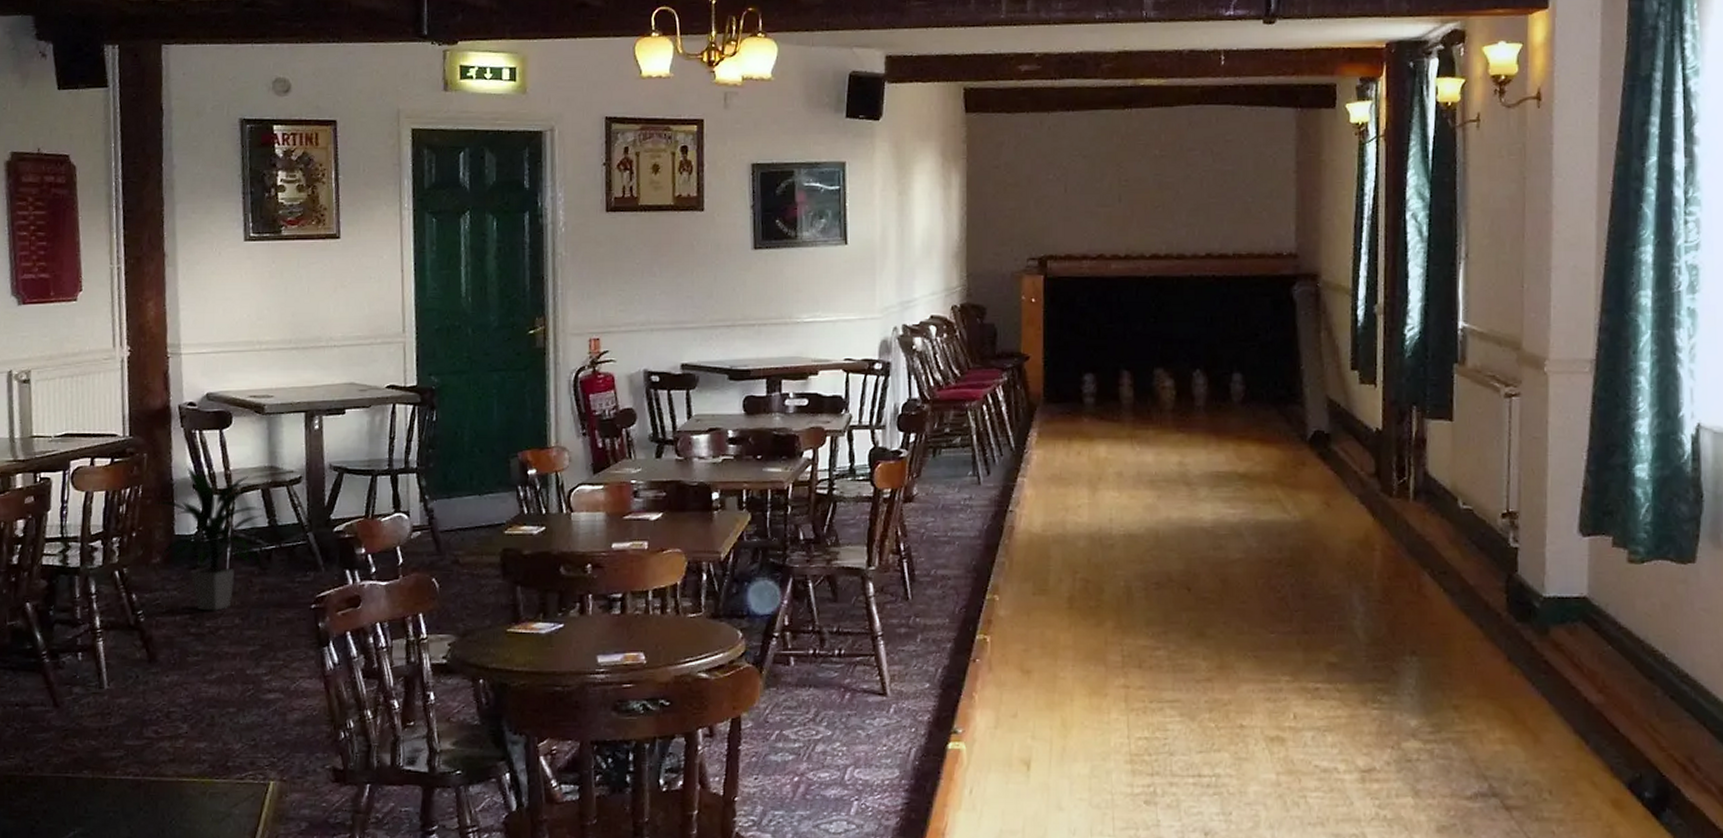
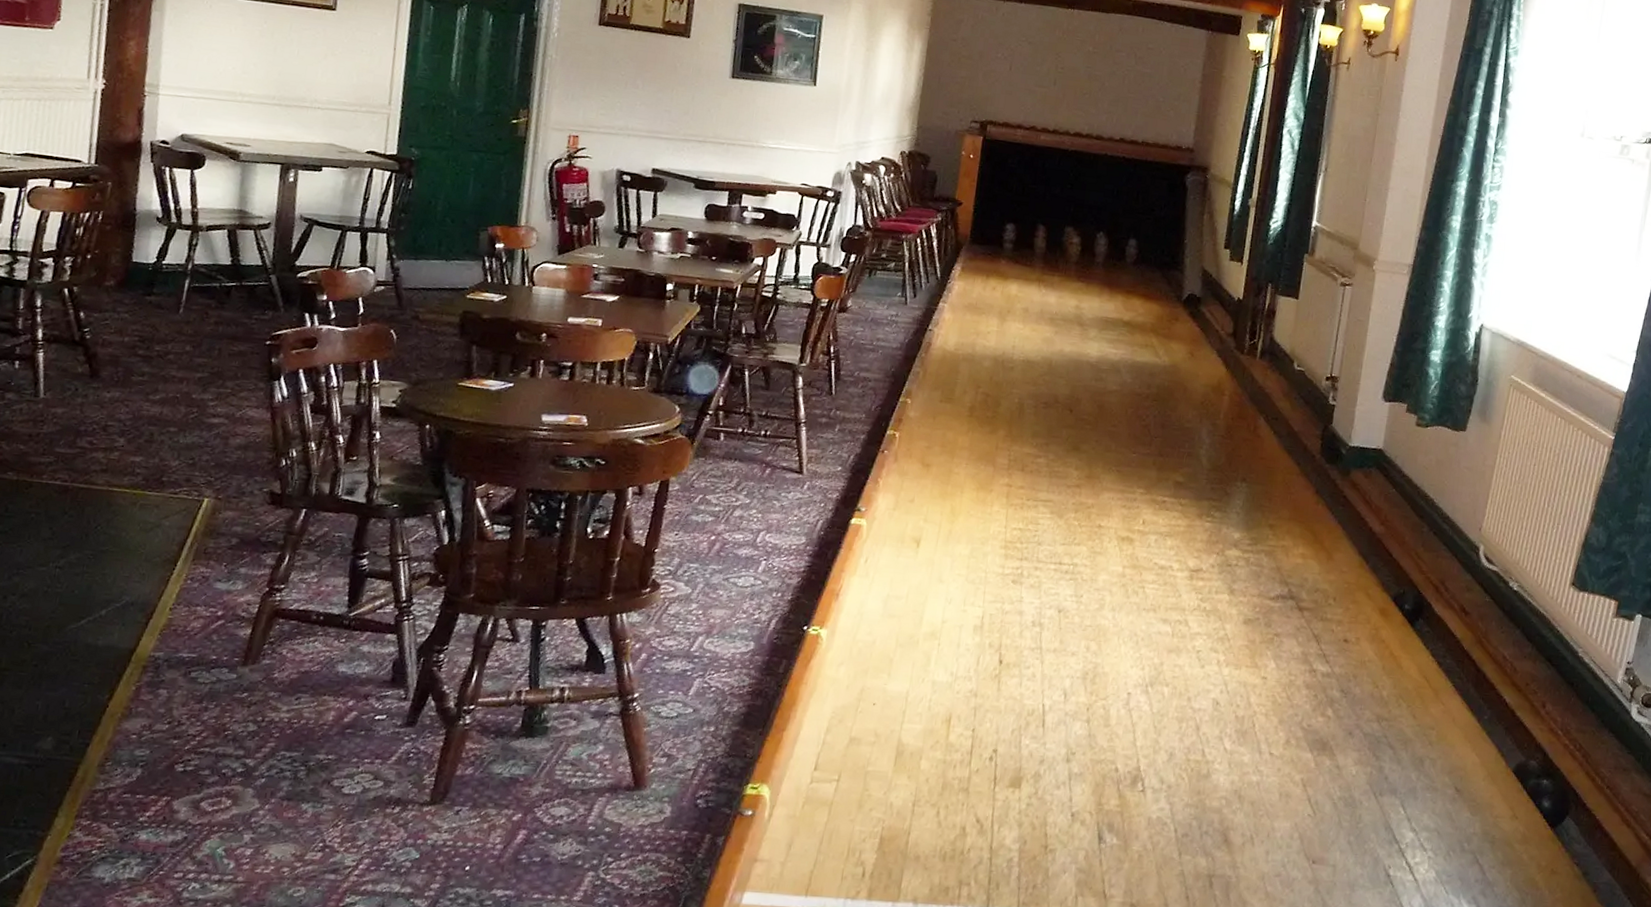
indoor plant: present [155,465,263,611] -> none [112,198,226,337]

